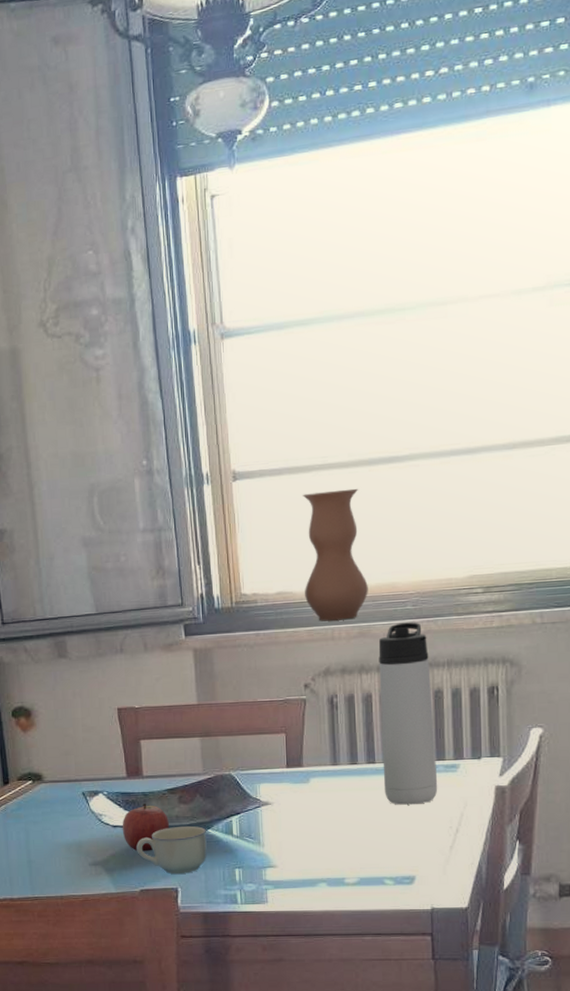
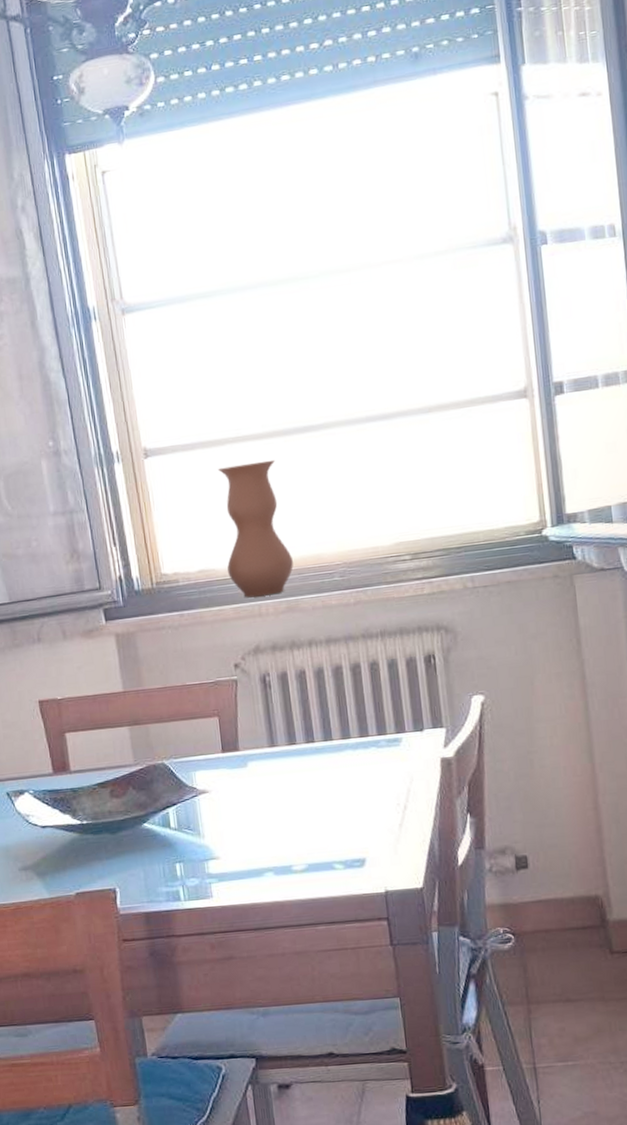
apple: present [122,802,170,851] -> none [51,799,103,852]
cup: present [136,825,207,874] -> none [68,821,145,874]
thermos bottle: present [378,622,438,805] -> none [308,593,382,785]

